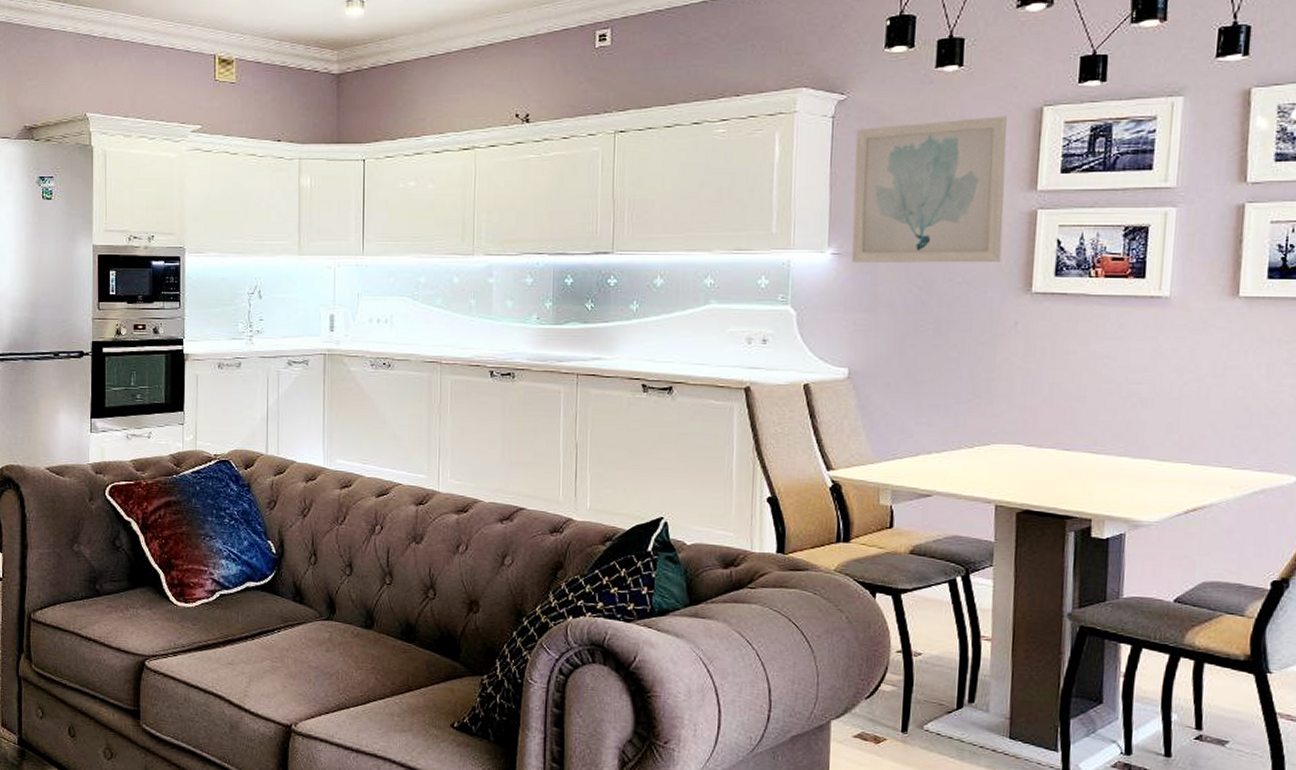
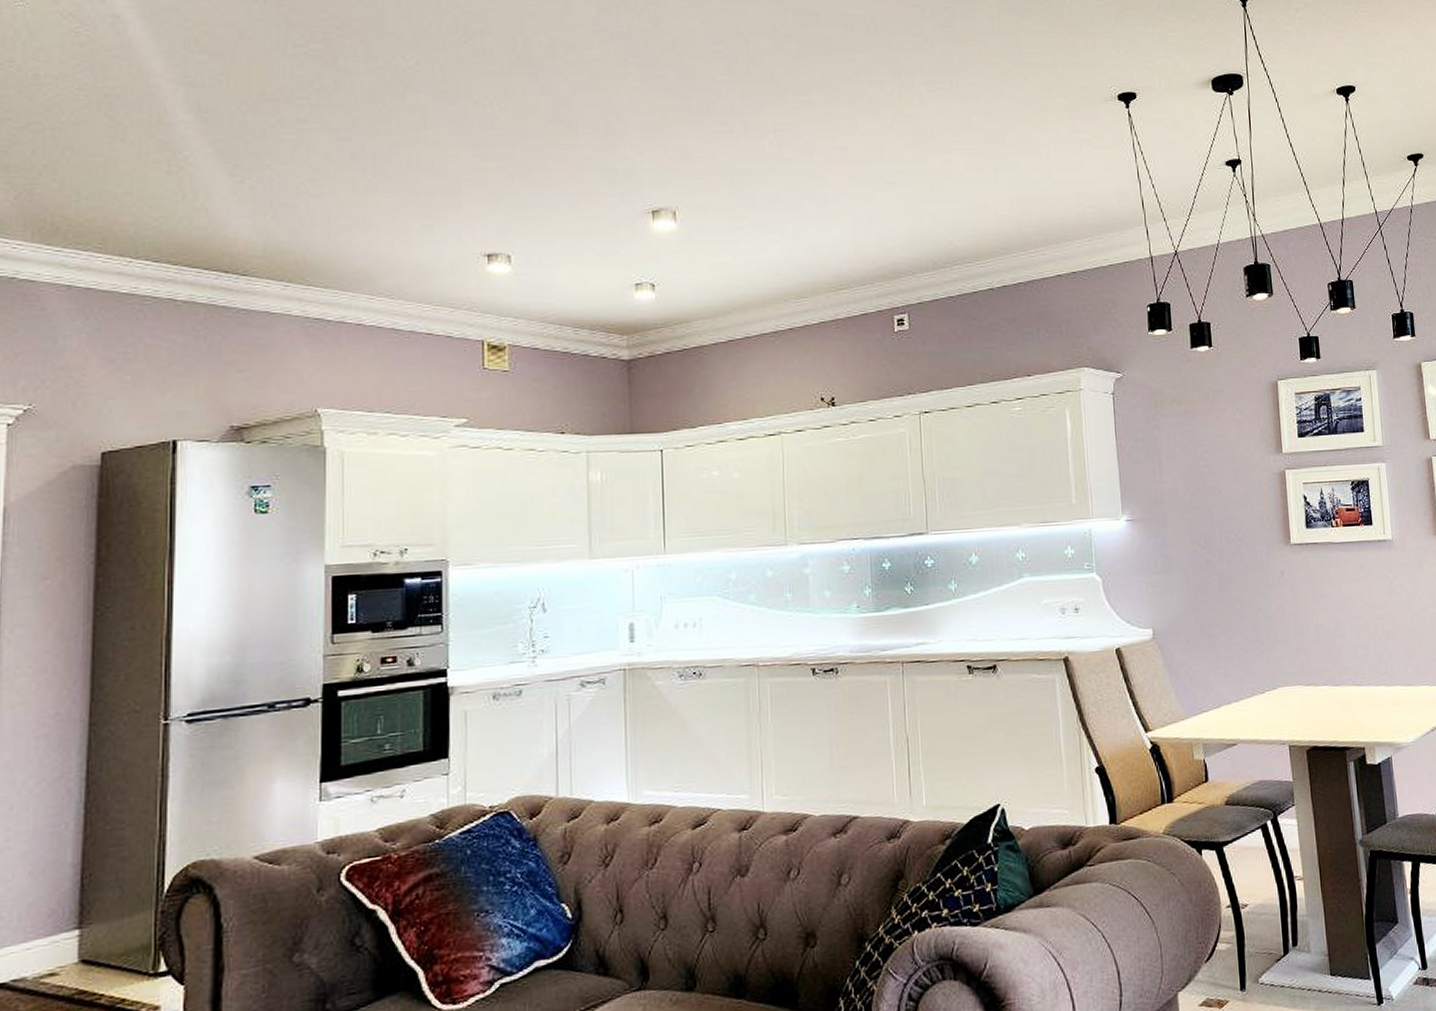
wall art: present [851,116,1007,263] -> none [1133,389,1263,527]

